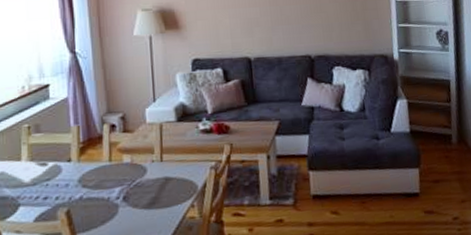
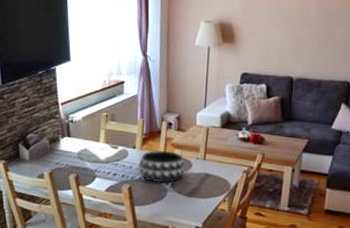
decorative bowl: none [78,158,138,199] -> present [139,150,185,183]

